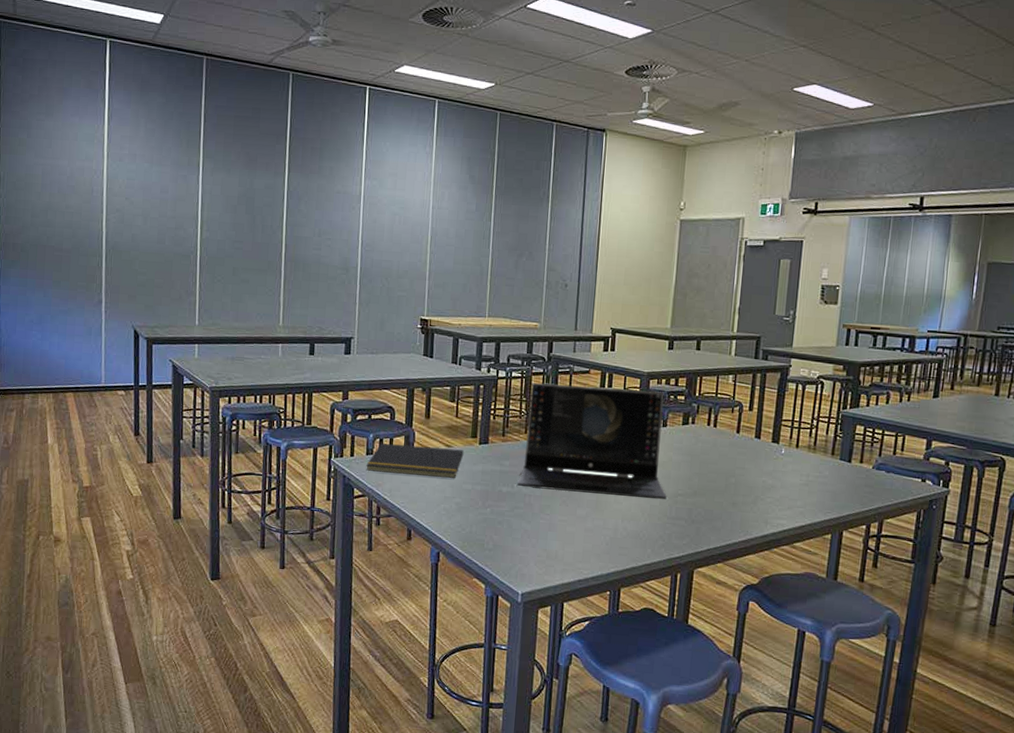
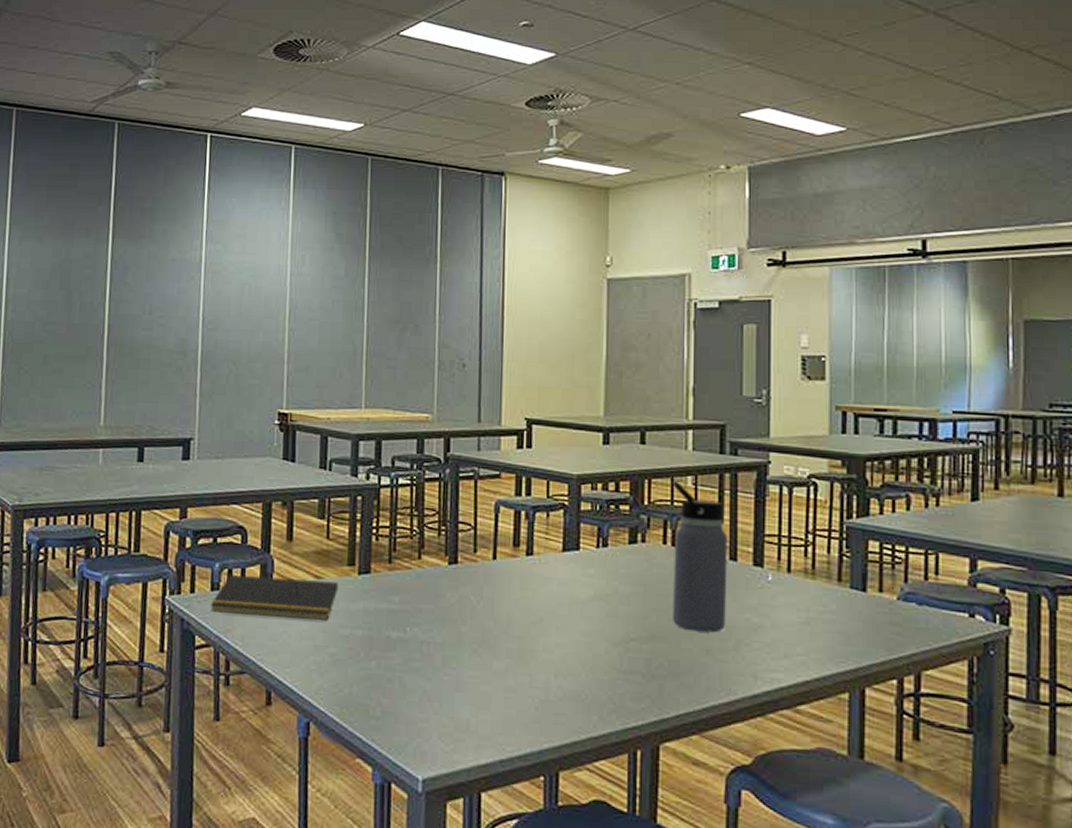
laptop: present [517,383,667,500] -> none [411,492,614,647]
water bottle: none [710,378,755,491] -> present [672,480,728,633]

